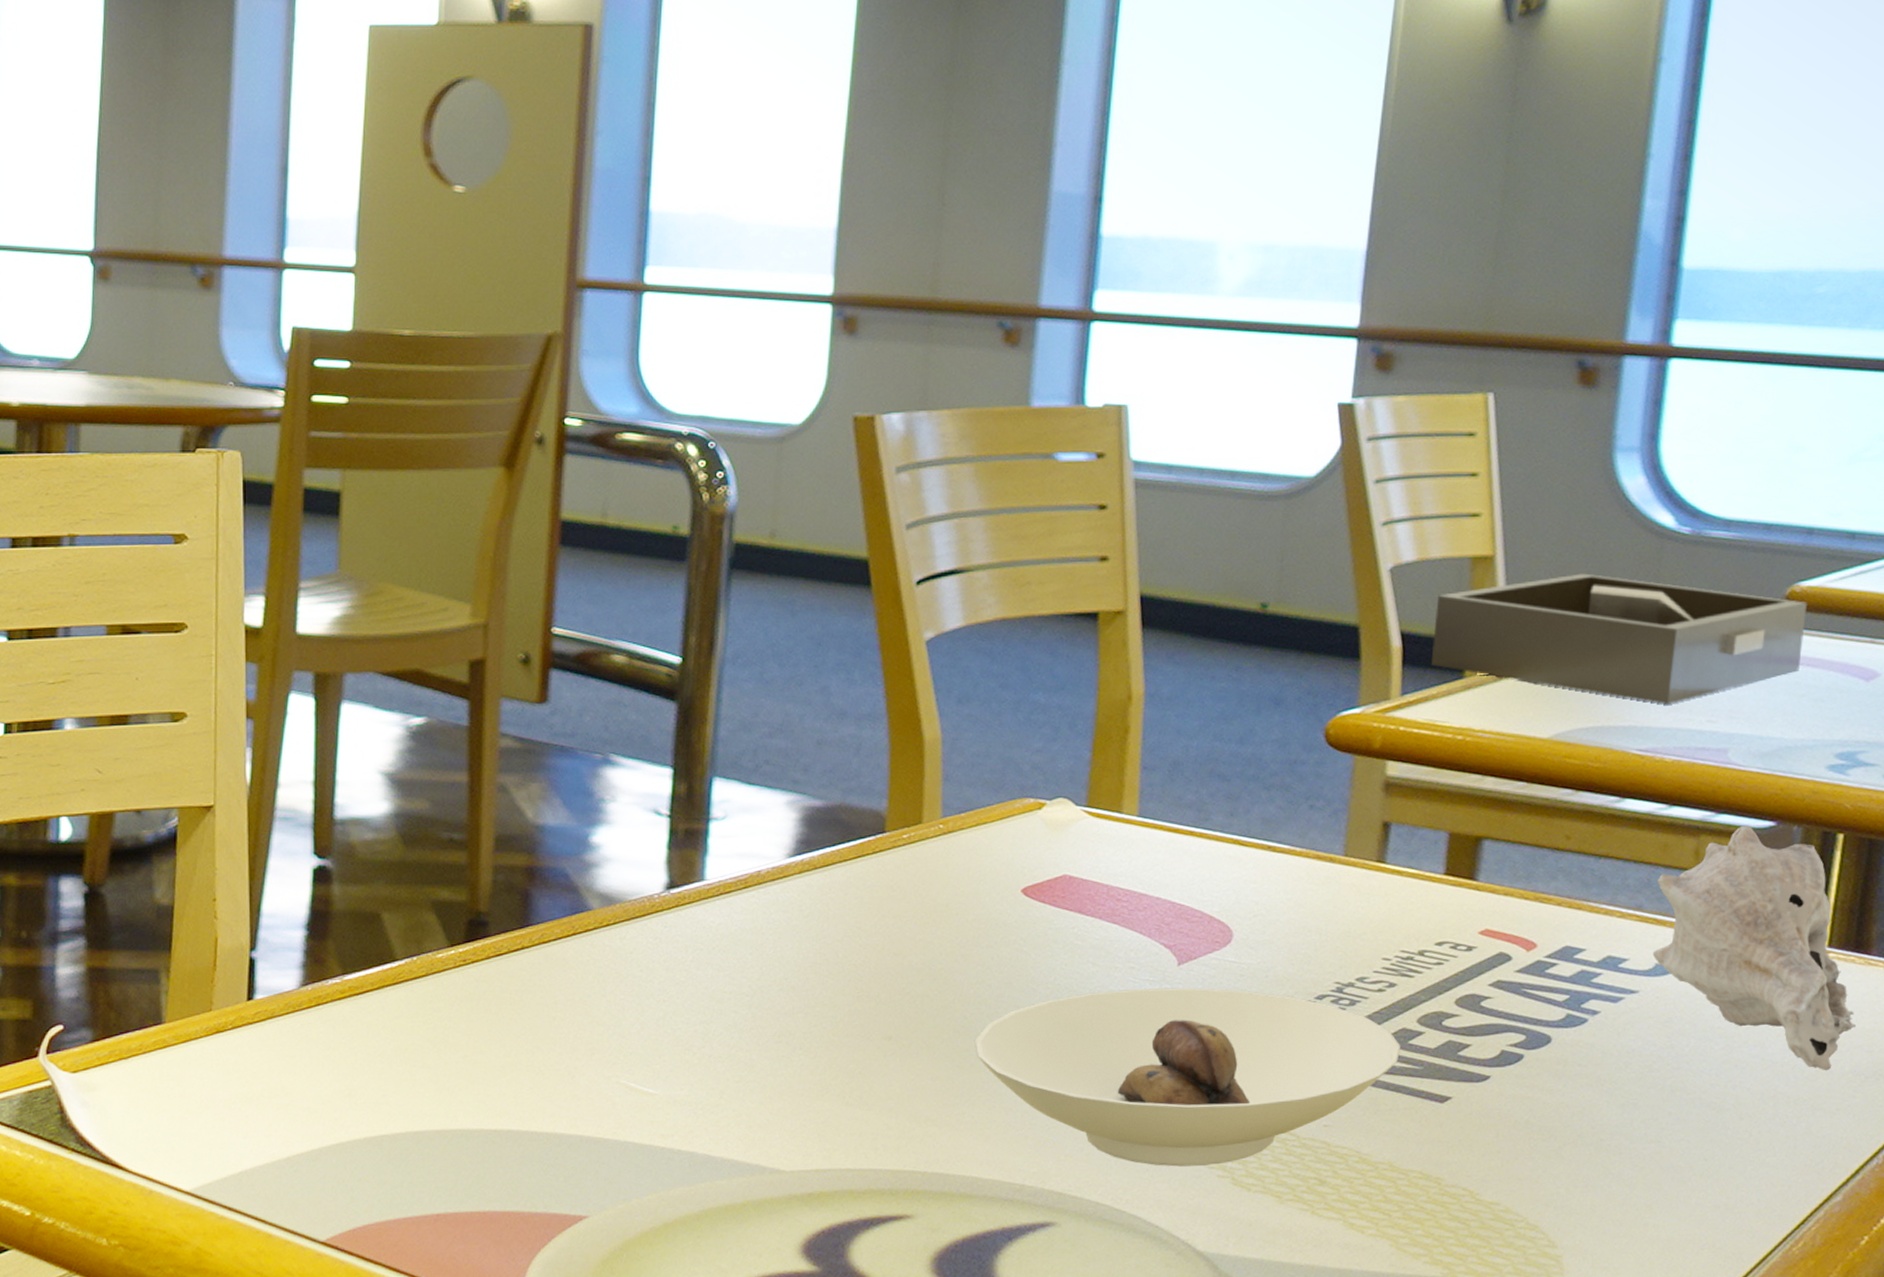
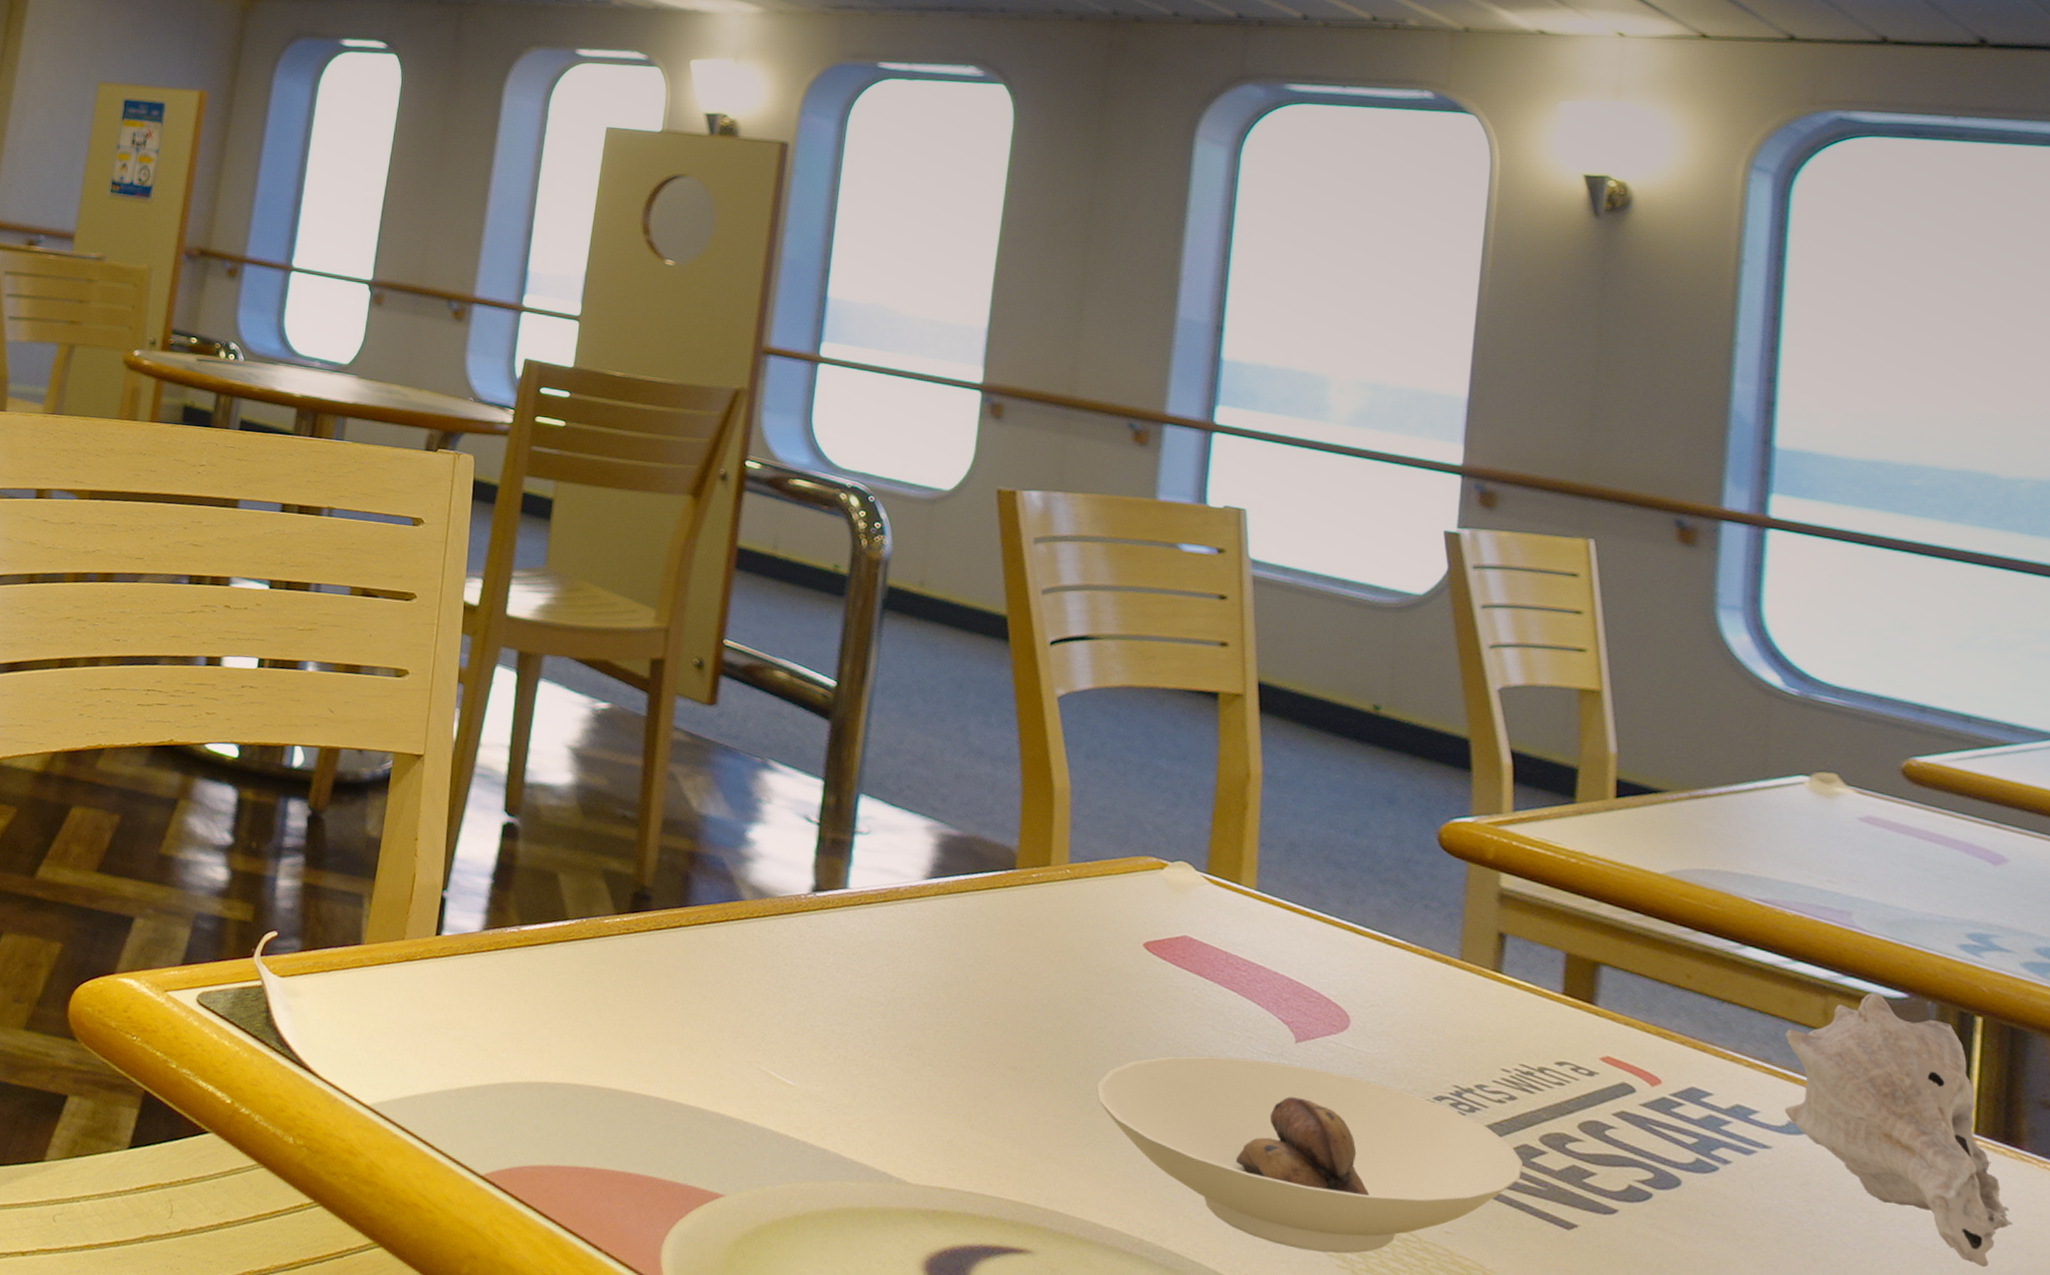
tray: present [1430,573,1807,705] -> none [1541,718,1925,859]

